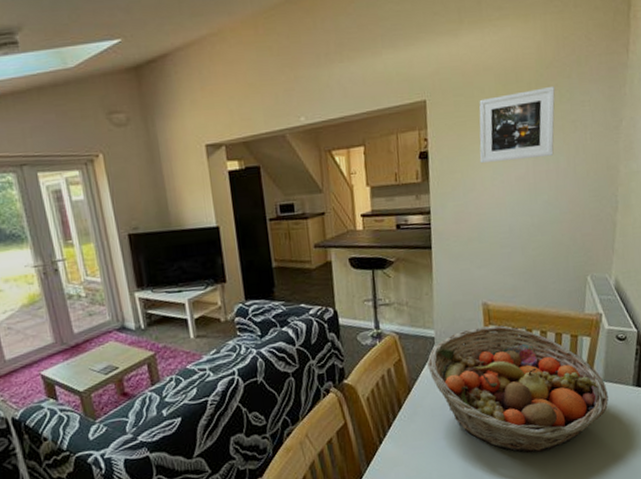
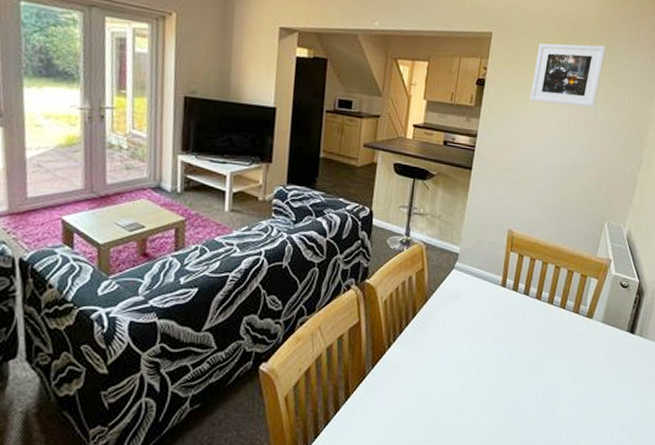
fruit basket: present [427,325,608,453] -> none [447,251,604,381]

